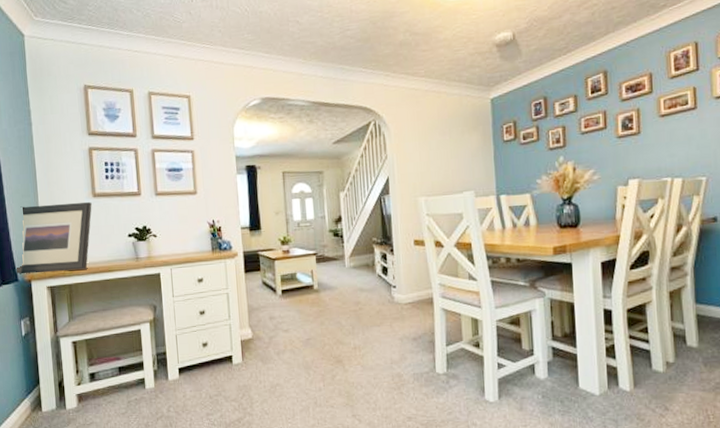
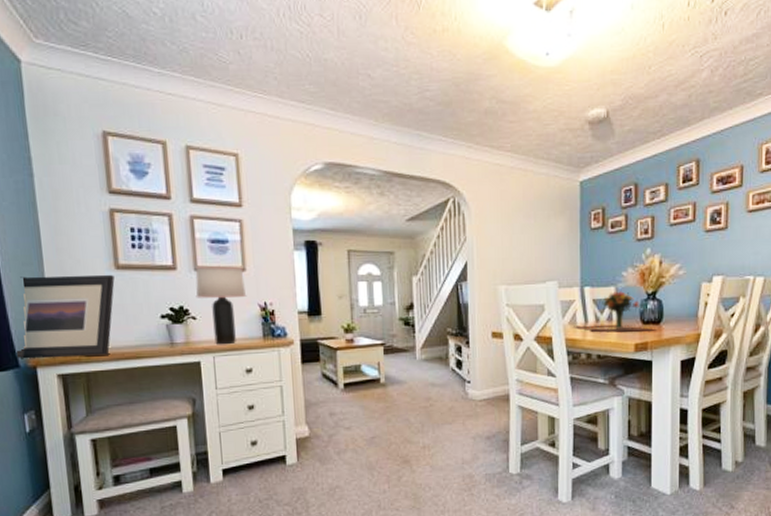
table lamp: none [155,190,198,259] -> present [195,266,247,345]
flower arrangement: none [492,198,576,237] -> present [574,291,658,333]

